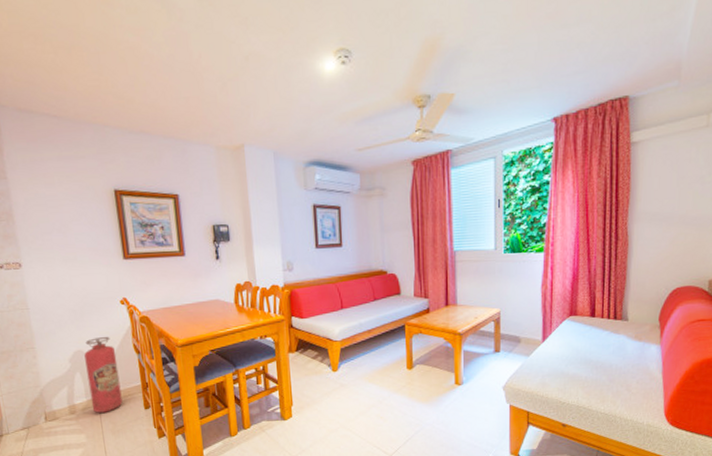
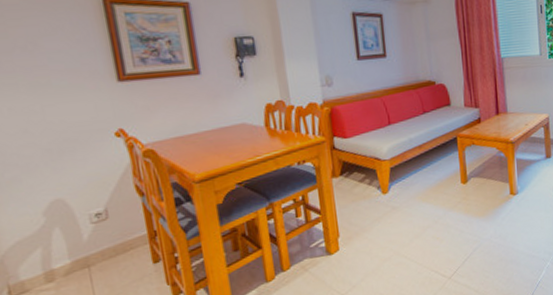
fire extinguisher: present [84,337,123,413] -> none [65,179,122,277]

